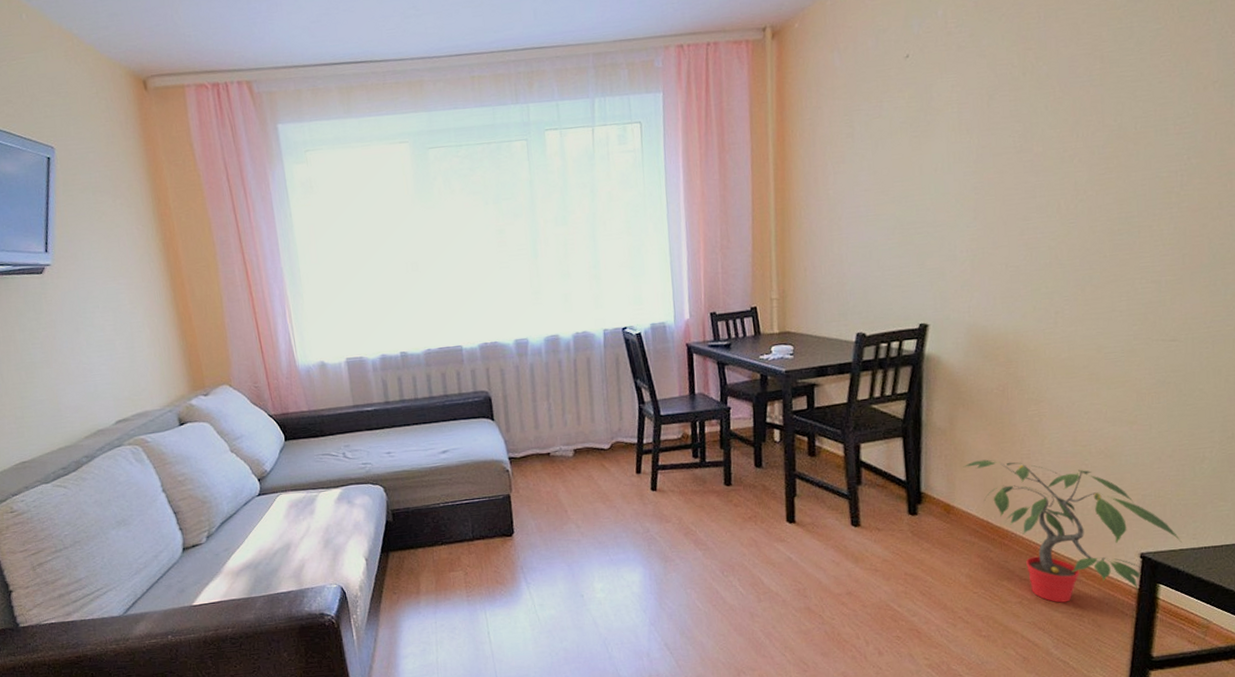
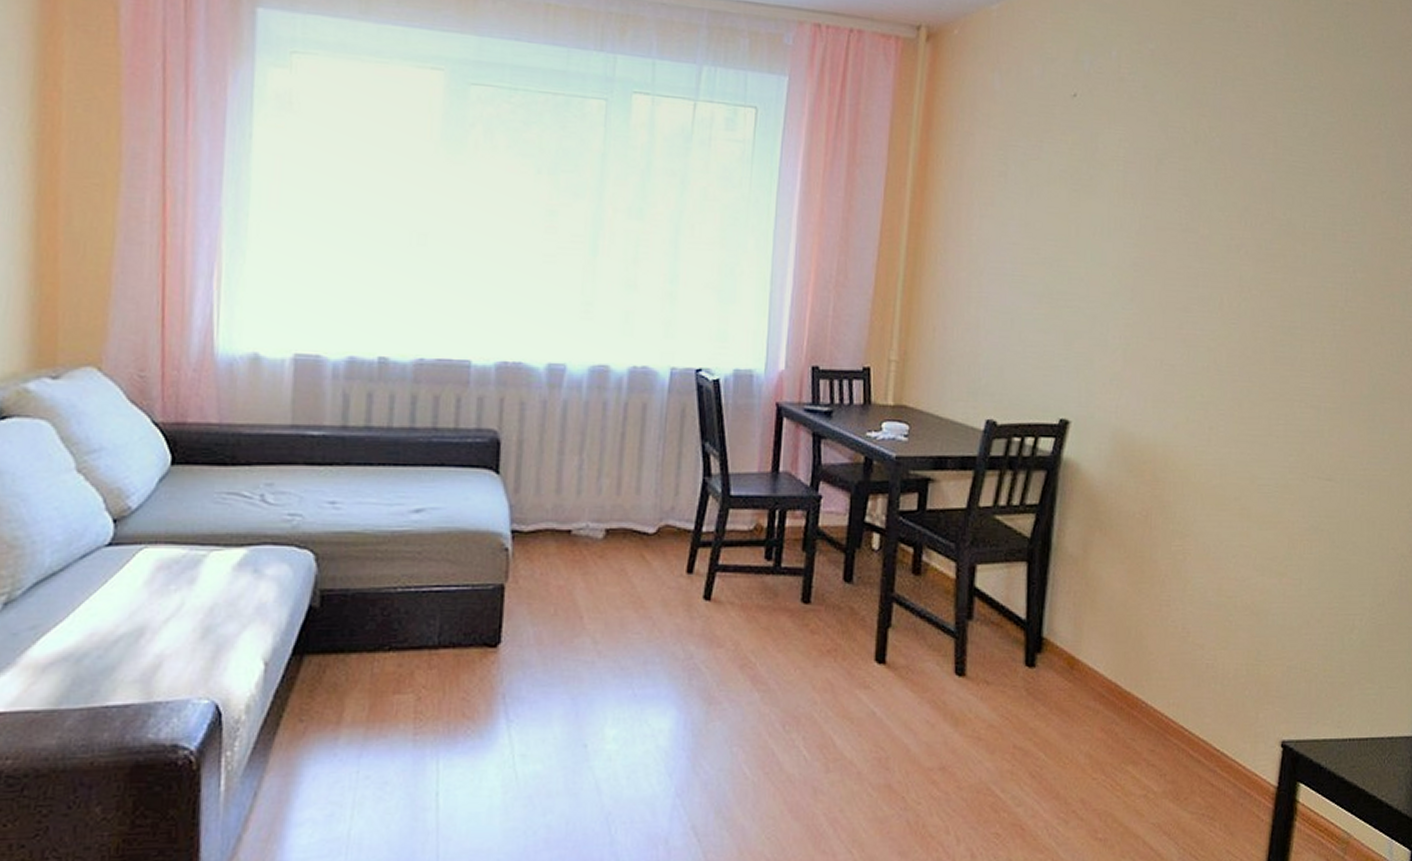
potted plant: present [963,459,1182,603] -> none [1093,602,1326,800]

